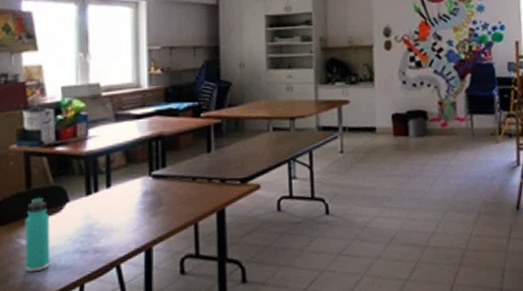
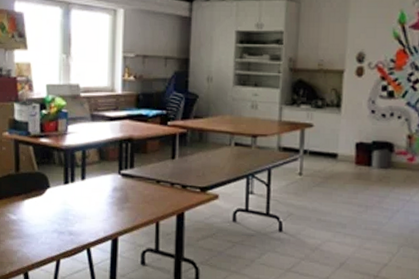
thermos bottle: present [25,197,50,273] -> none [13,180,34,244]

